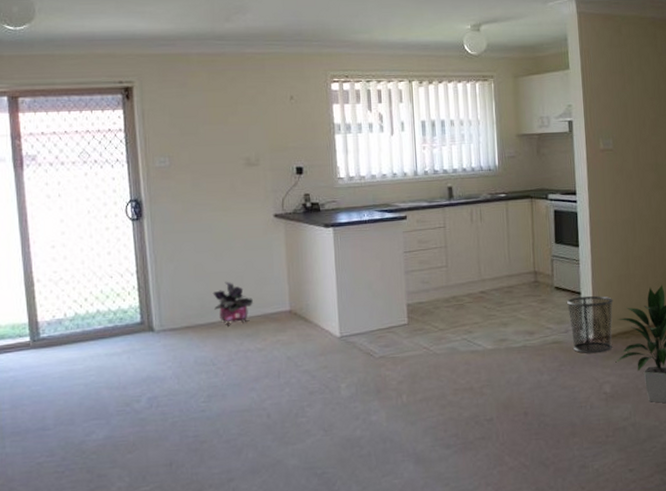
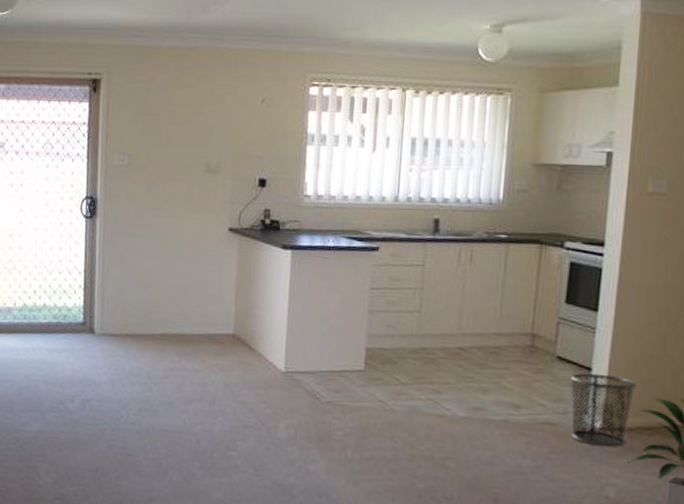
potted plant: present [212,281,253,325] -> none [156,293,196,340]

